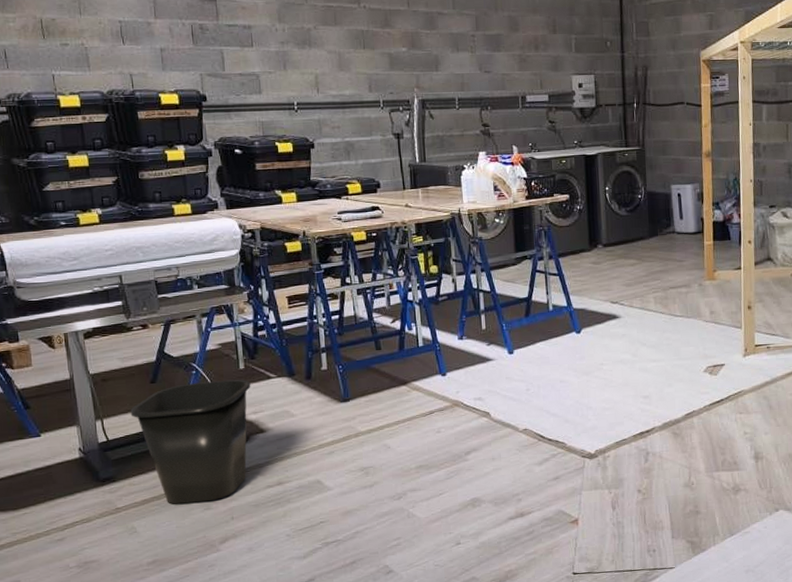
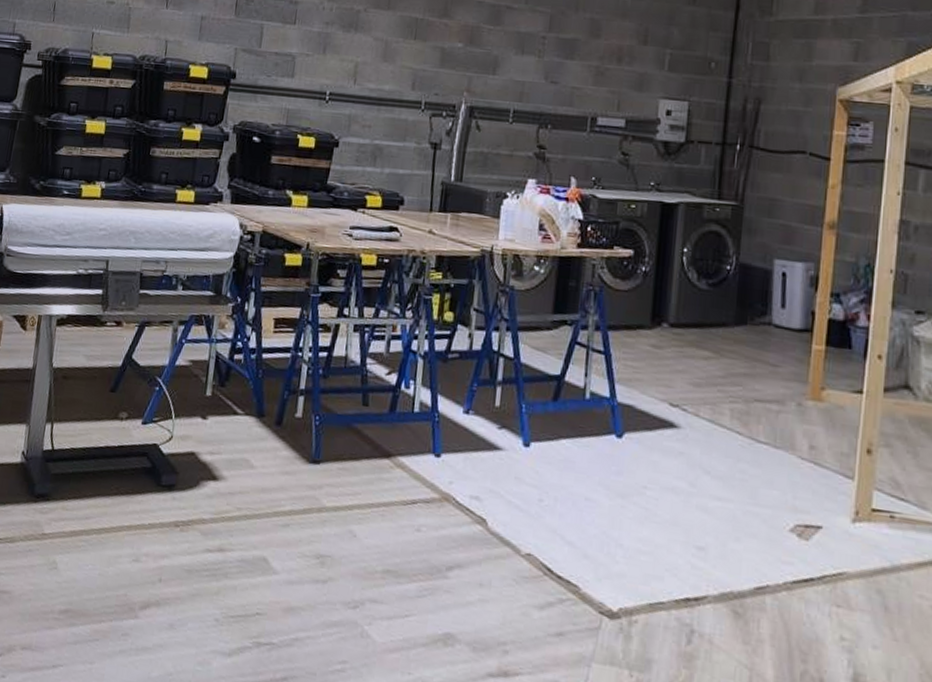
waste bin: present [130,379,251,504] -> none [82,400,215,552]

